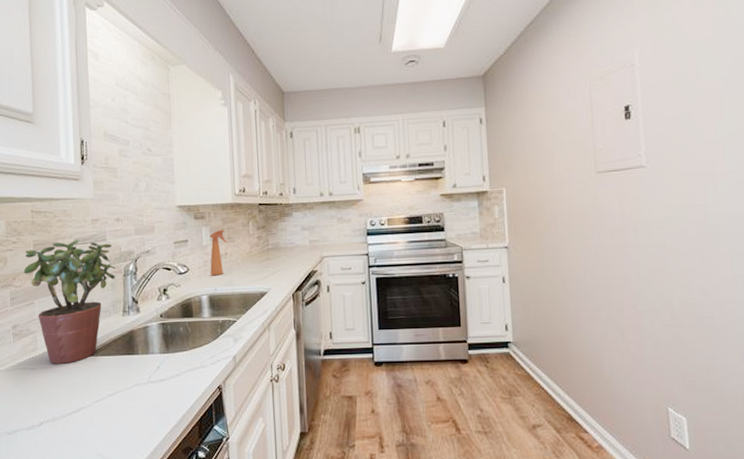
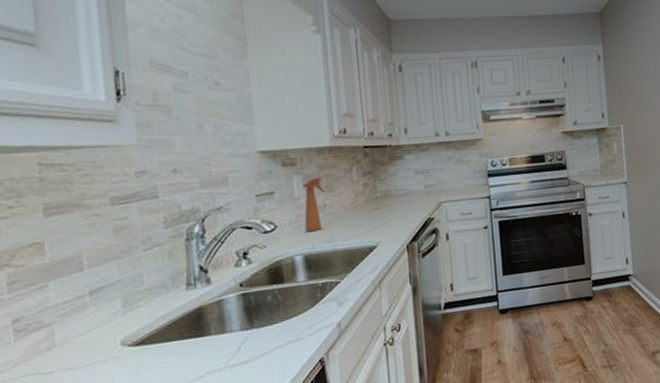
potted plant: present [23,239,116,364] -> none [28,198,174,363]

